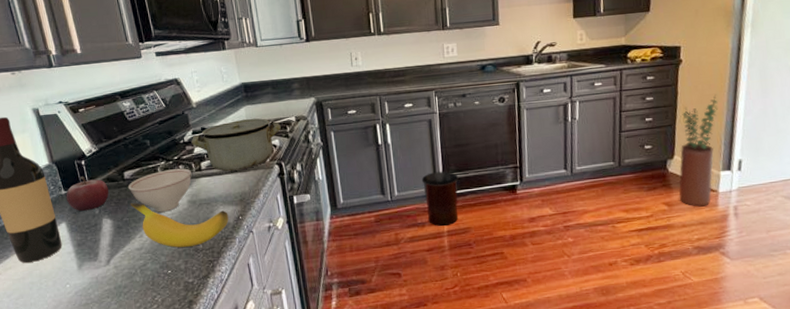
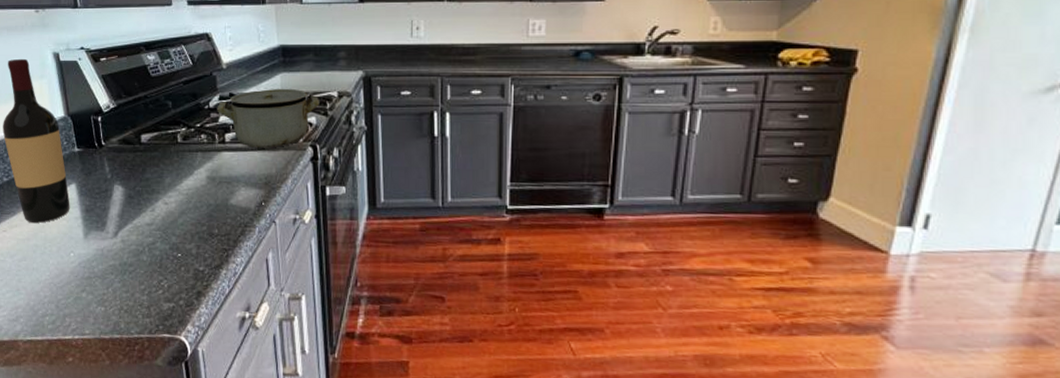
fruit: present [66,176,109,211] -> none [78,134,123,173]
bowl: present [127,168,192,213] -> none [143,138,215,186]
banana: present [130,203,229,248] -> none [144,171,250,230]
waste bin: present [421,171,459,226] -> none [482,179,530,247]
vase: present [679,94,718,207] -> none [829,121,904,271]

